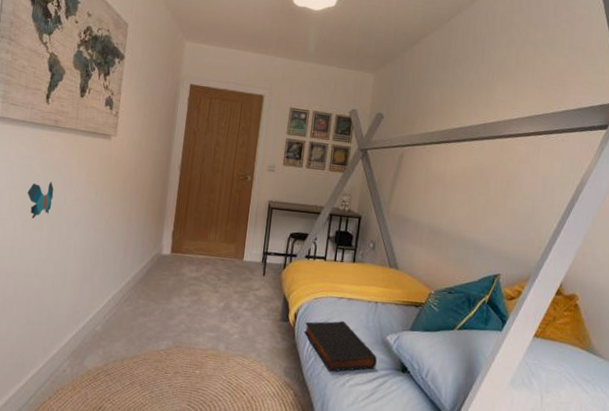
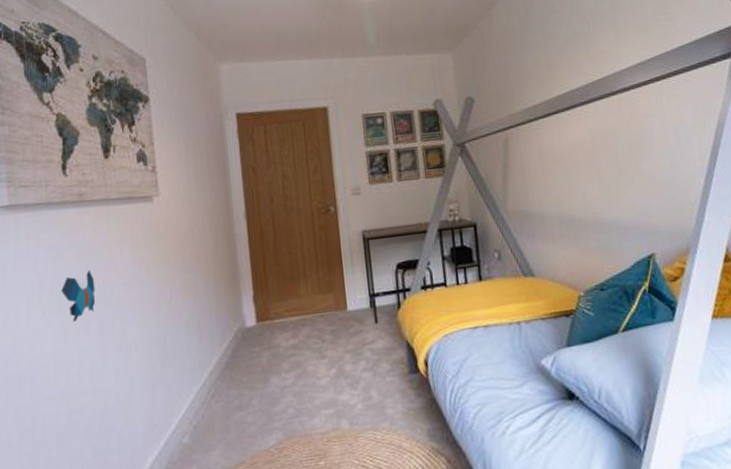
book: present [303,321,378,372] -> none [440,355,538,422]

